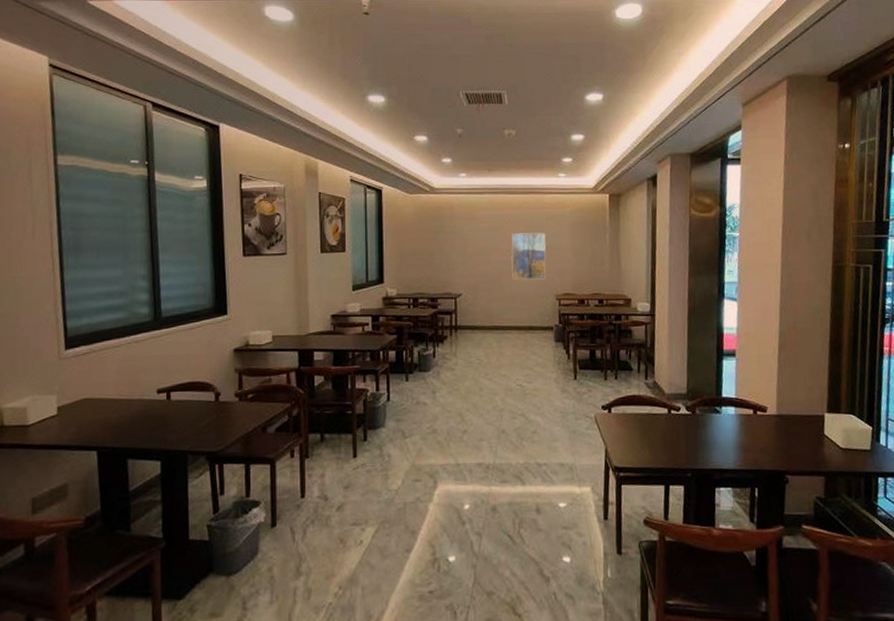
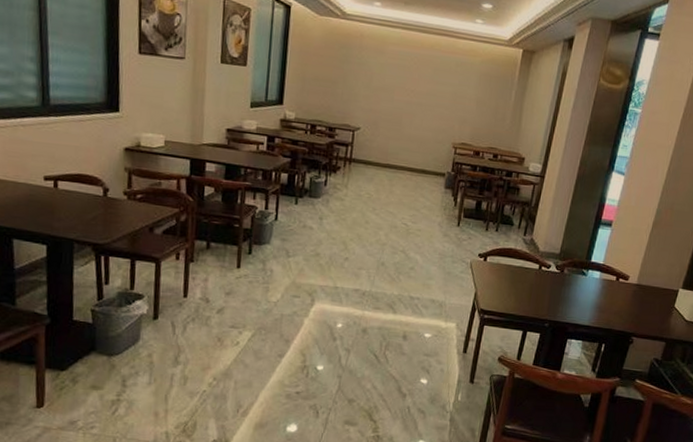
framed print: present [511,232,546,280] -> none [413,74,452,126]

